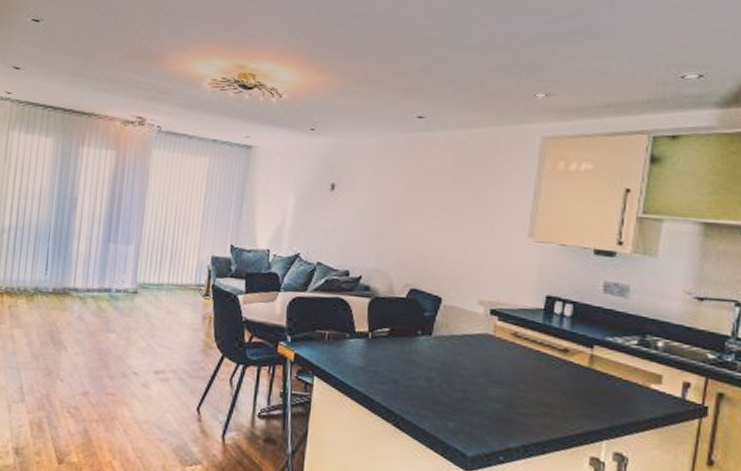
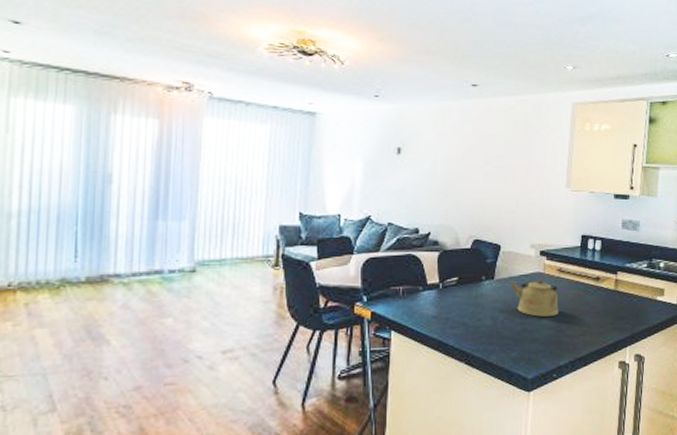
kettle: none [451,341,512,388] -> present [510,278,559,317]

